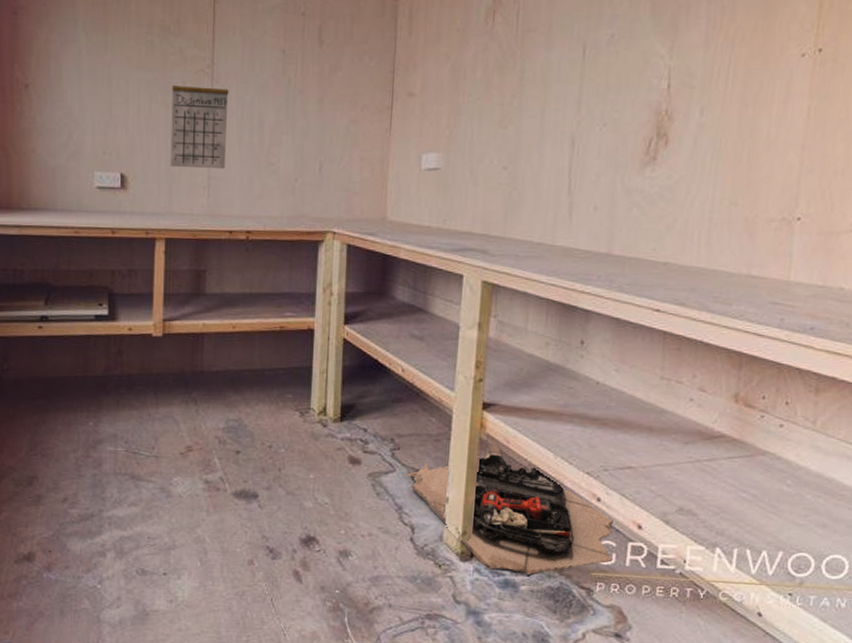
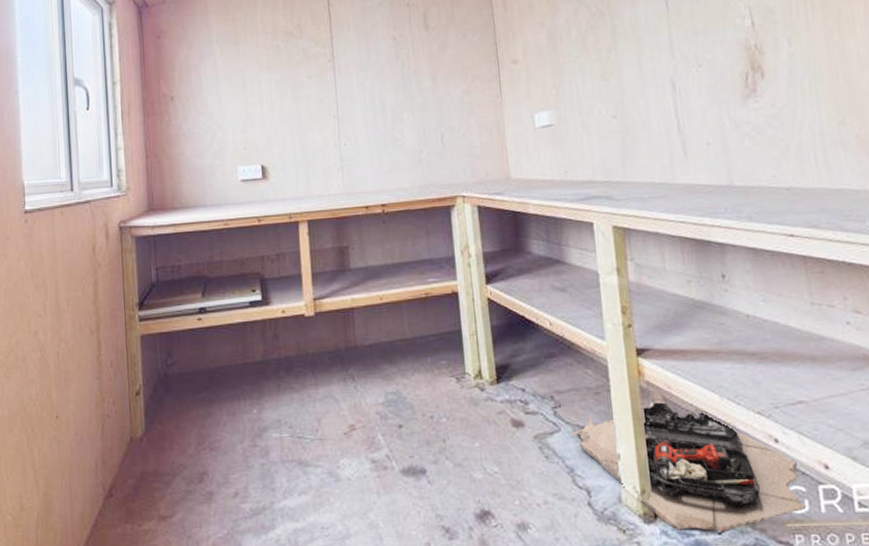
calendar: present [170,69,229,170] -> none [299,64,355,154]

